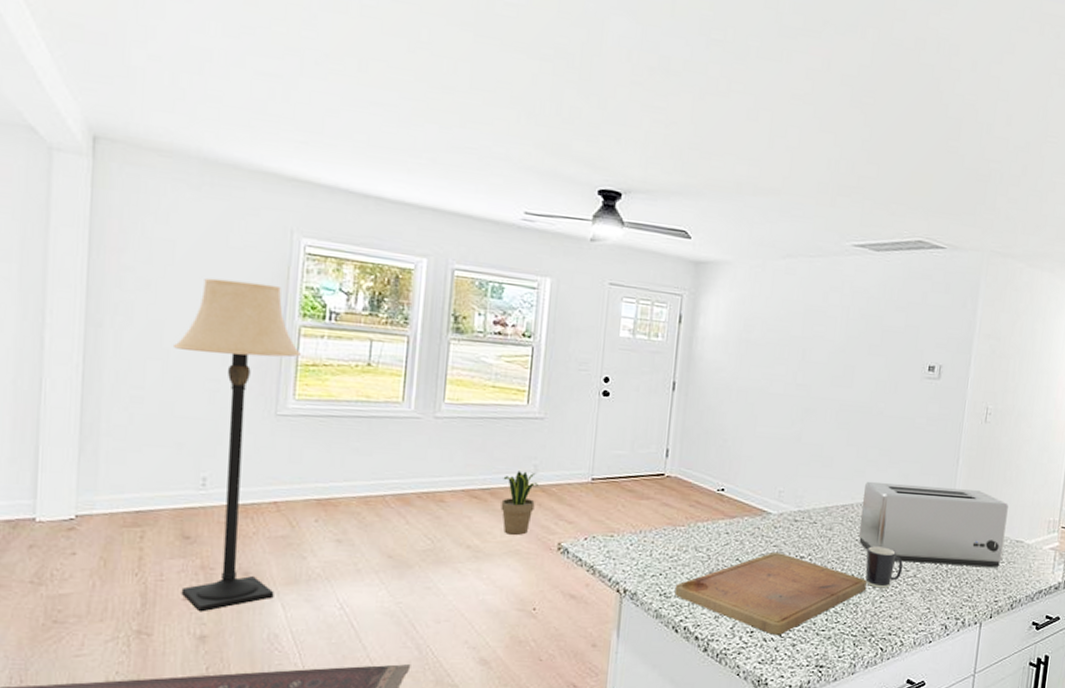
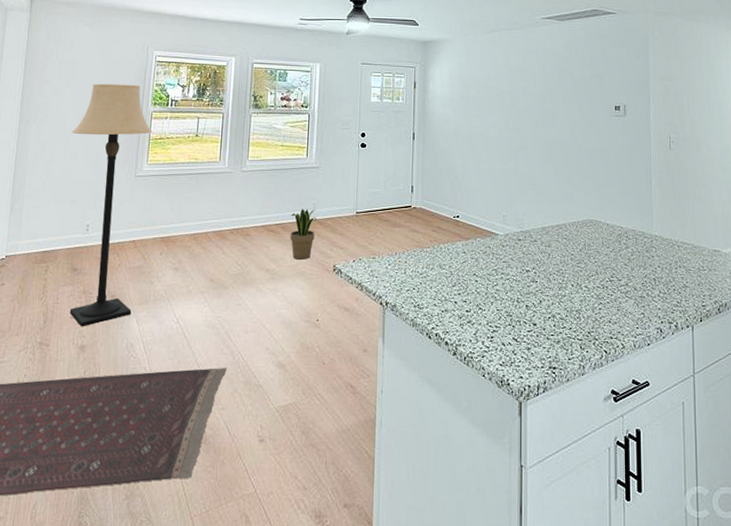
cutting board: present [674,551,867,635] -> none [426,267,585,340]
toaster: present [858,481,1009,567] -> none [573,204,703,275]
mug: present [865,546,903,589] -> none [581,259,615,296]

